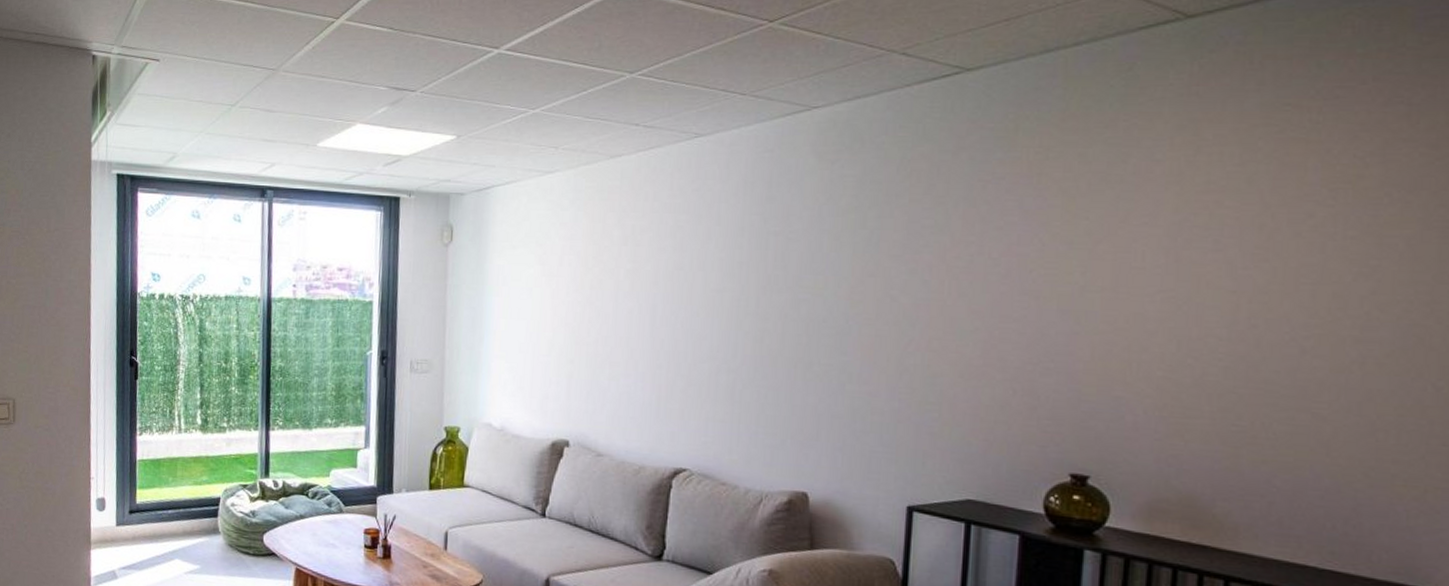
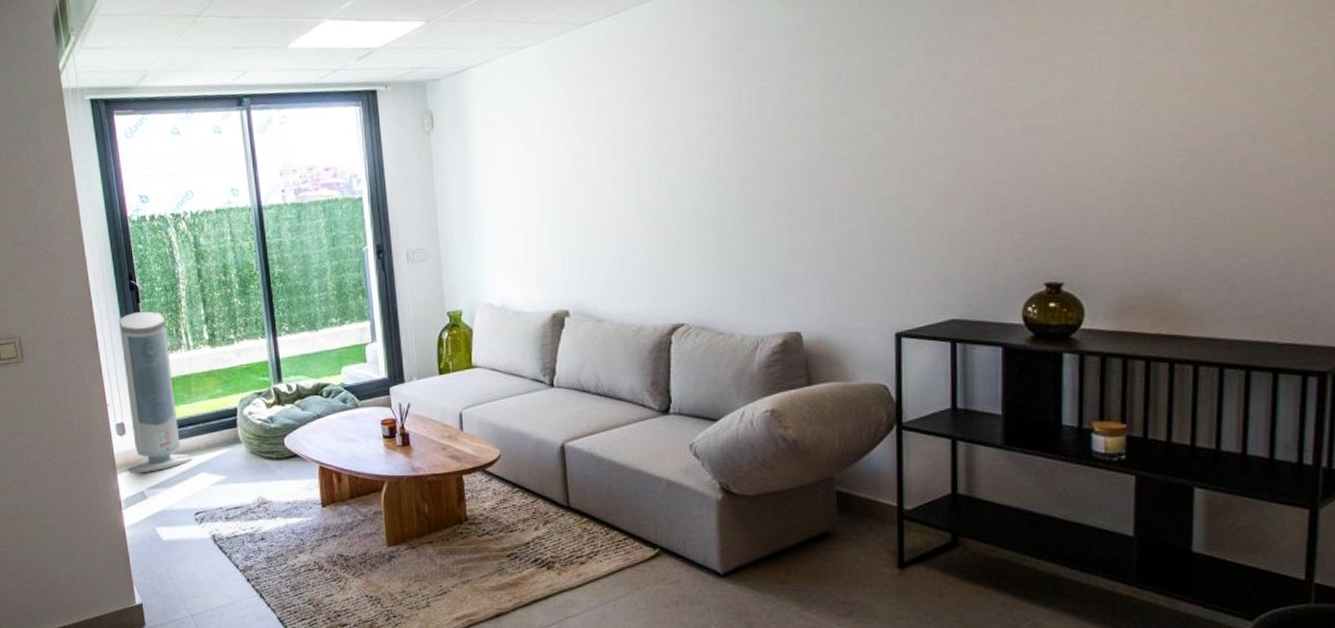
air purifier: none [102,388,169,552] -> present [119,311,193,474]

